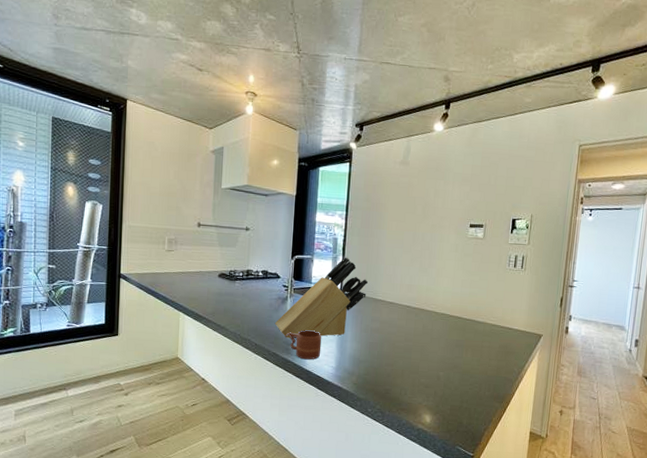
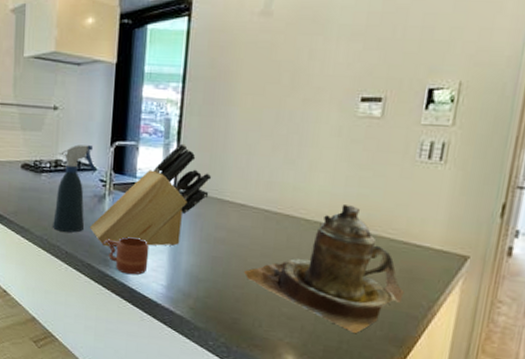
spray bottle: none [245,258,280,328] -> present [53,144,96,233]
teapot: none [392,301,503,395] -> present [243,205,404,334]

